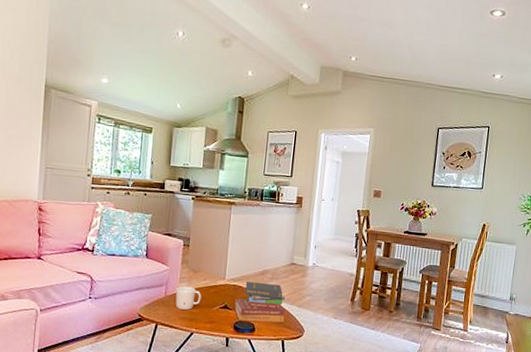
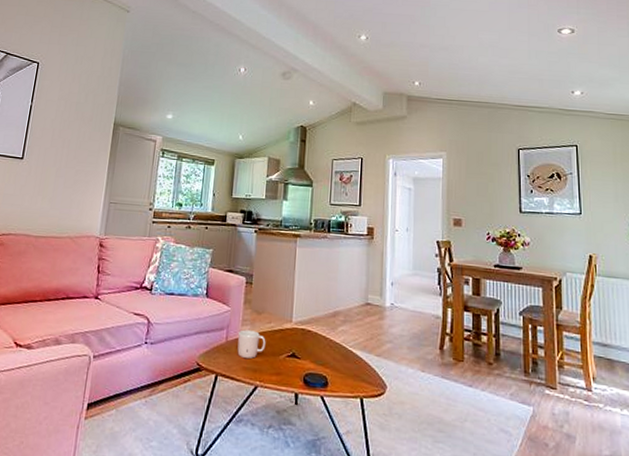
books: present [234,281,286,323] -> none [303,324,363,376]

